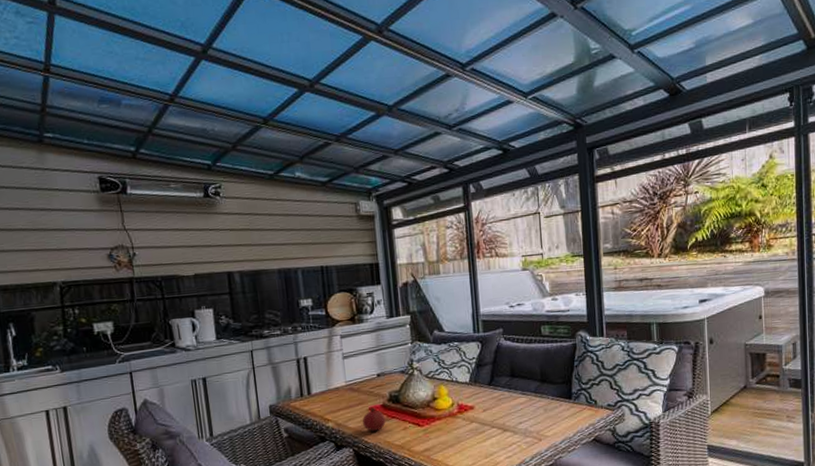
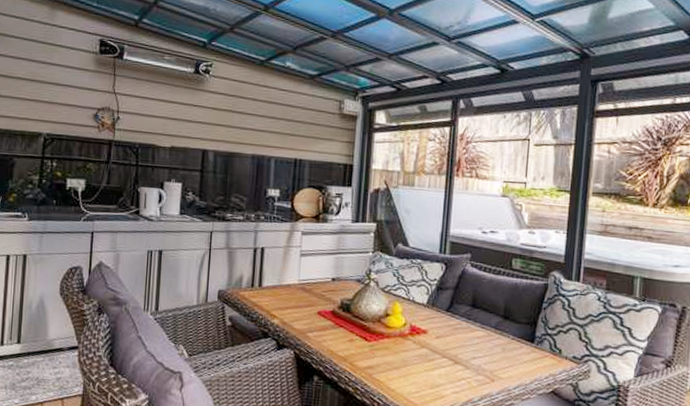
fruit: present [362,407,386,431] -> none [308,312,333,337]

